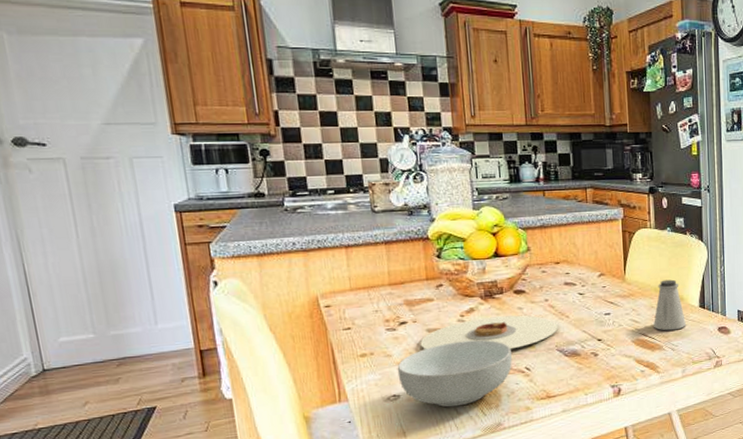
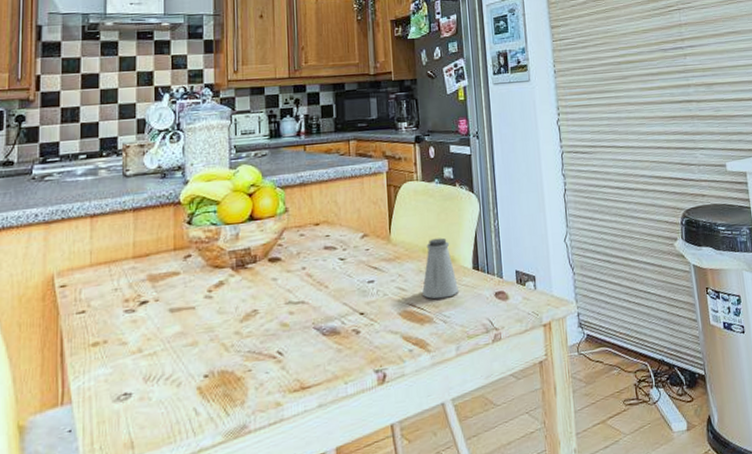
cereal bowl: present [397,339,512,407] -> none [132,319,263,407]
plate: present [420,315,559,350] -> none [161,287,317,335]

